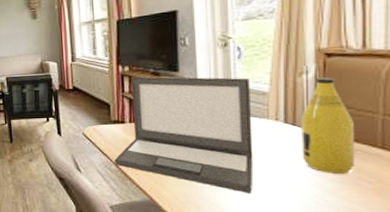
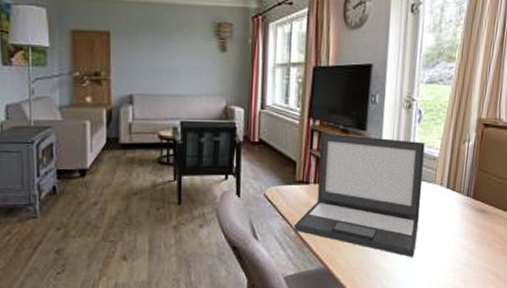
bottle: present [301,77,355,174] -> none [456,146,496,236]

